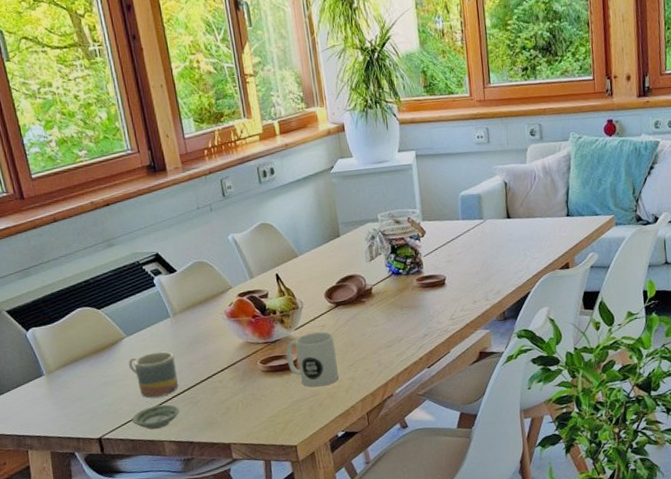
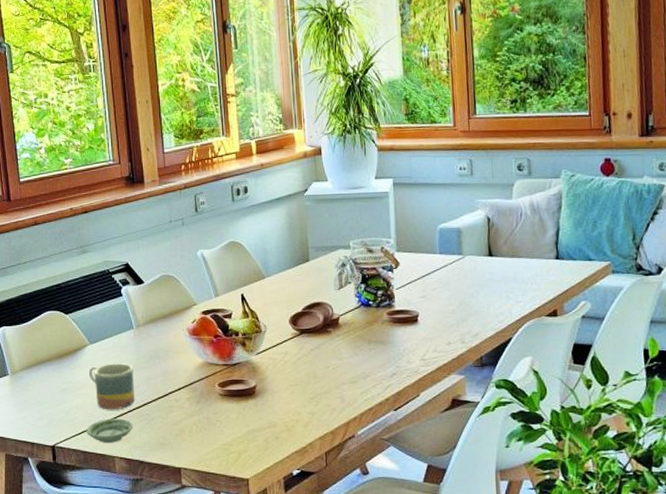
mug: present [286,331,340,387] -> none [246,358,299,418]

